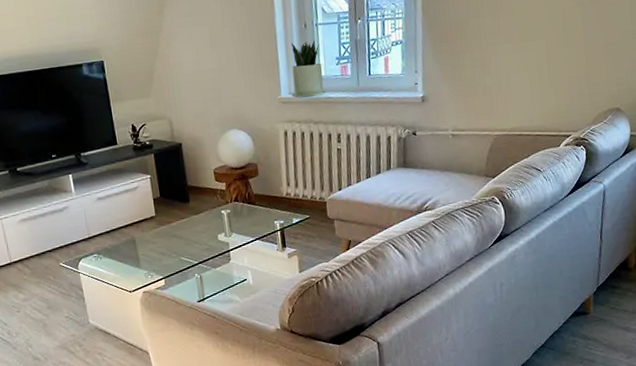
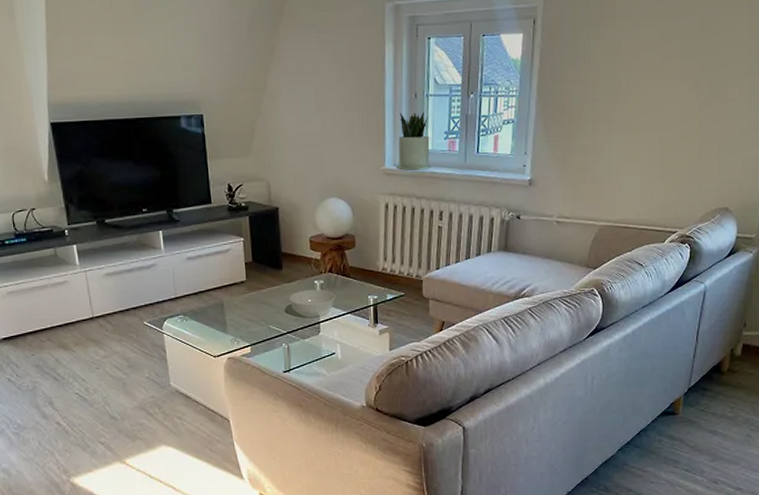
bowl: none [197,218,243,247] -> present [289,290,335,317]

